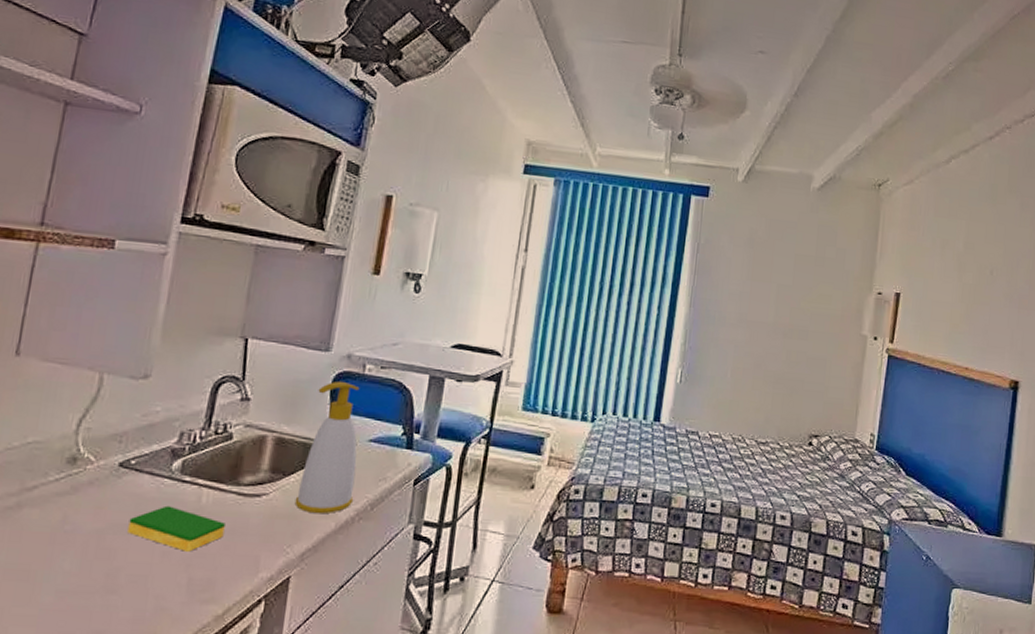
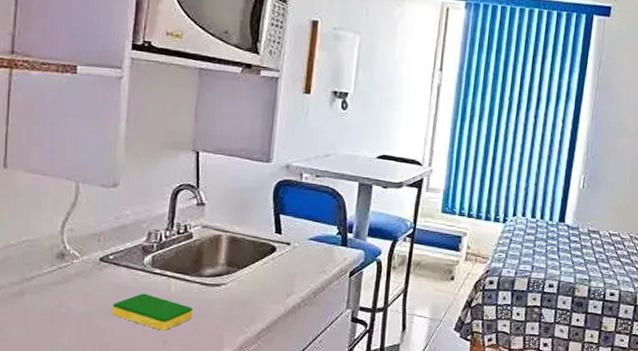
soap bottle: present [294,381,360,514] -> none [249,188,300,301]

